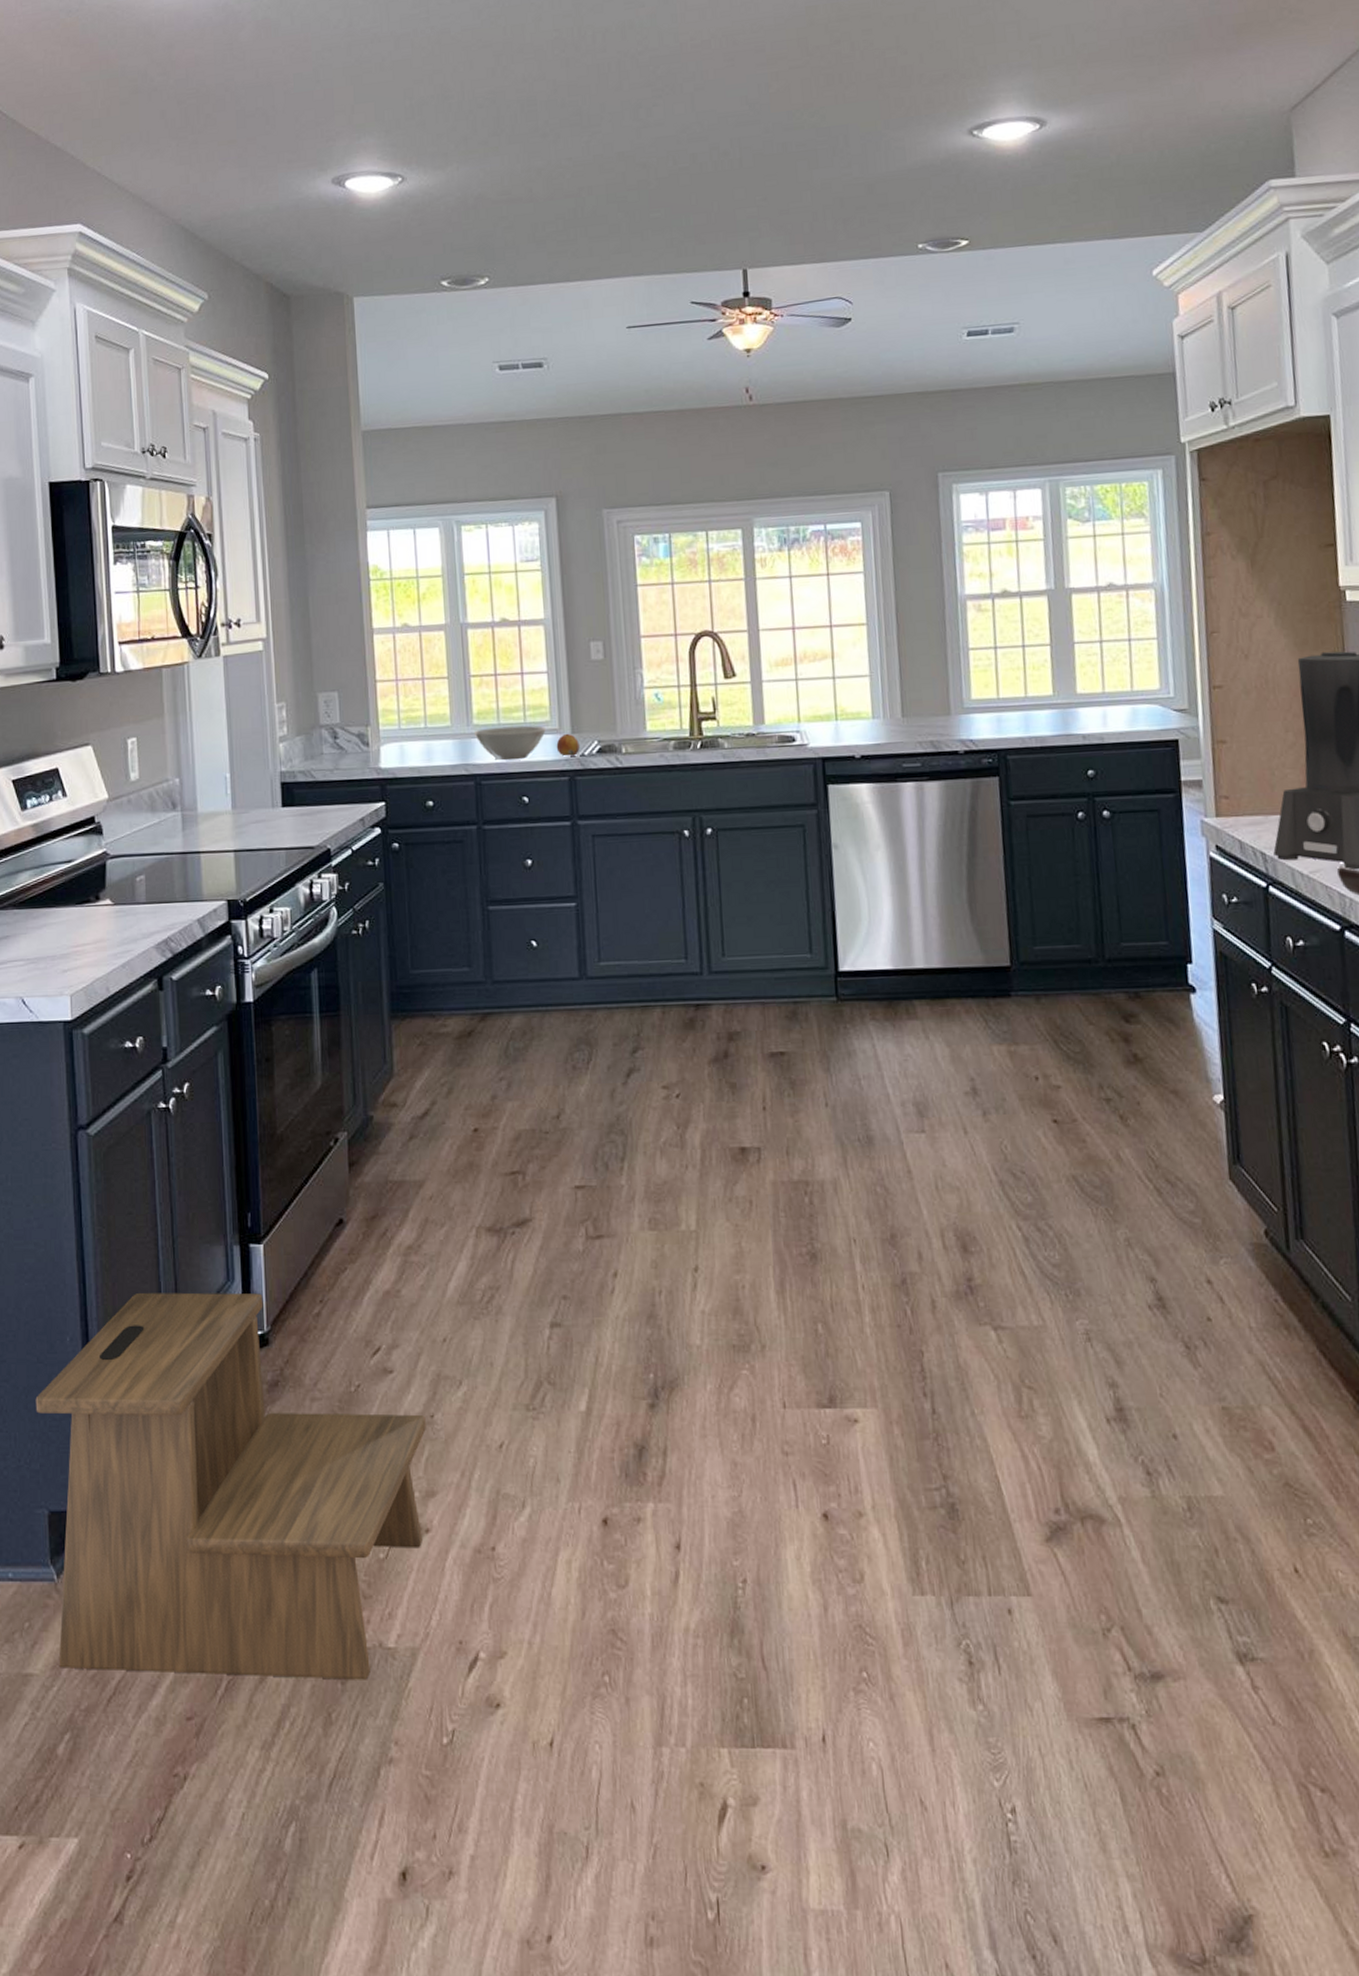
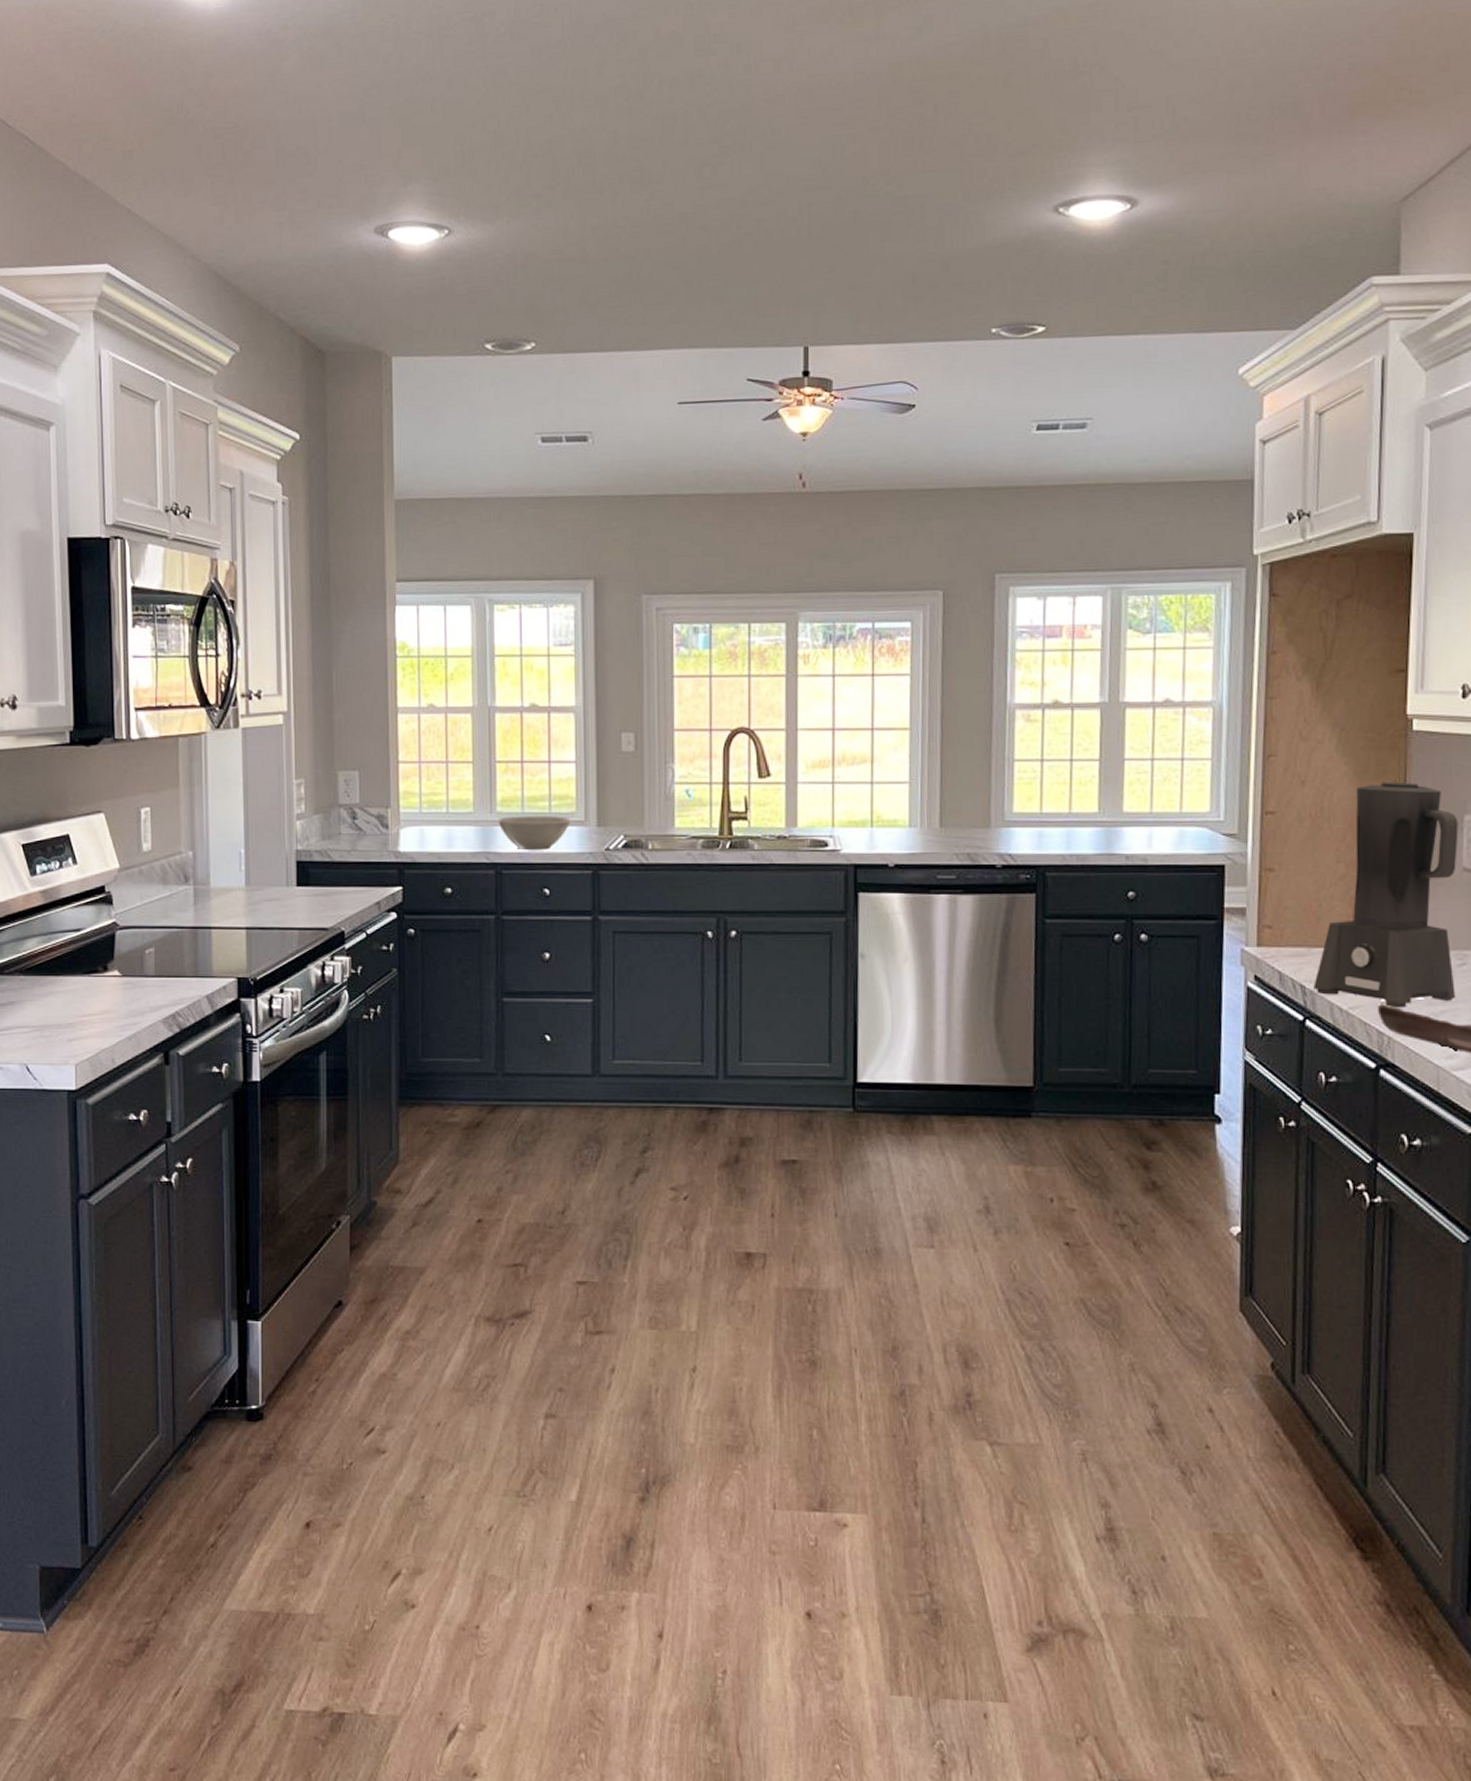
step stool: present [35,1292,426,1680] -> none [29,1362,416,1744]
fruit: present [556,733,580,757] -> none [581,826,605,850]

